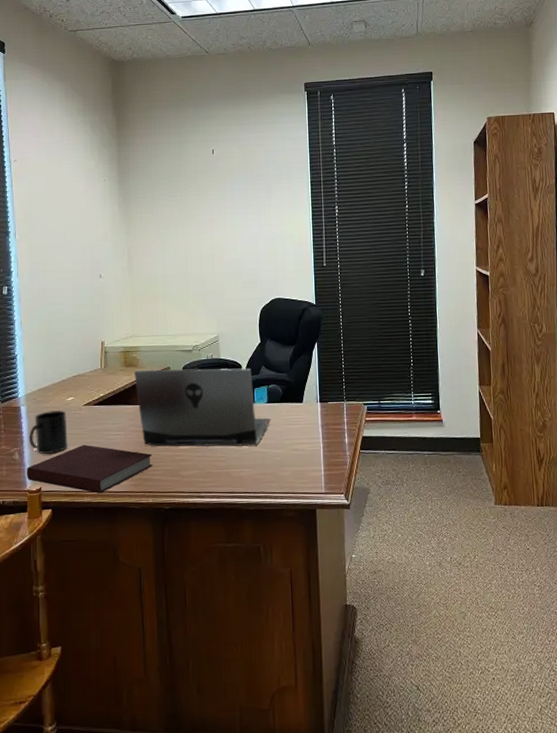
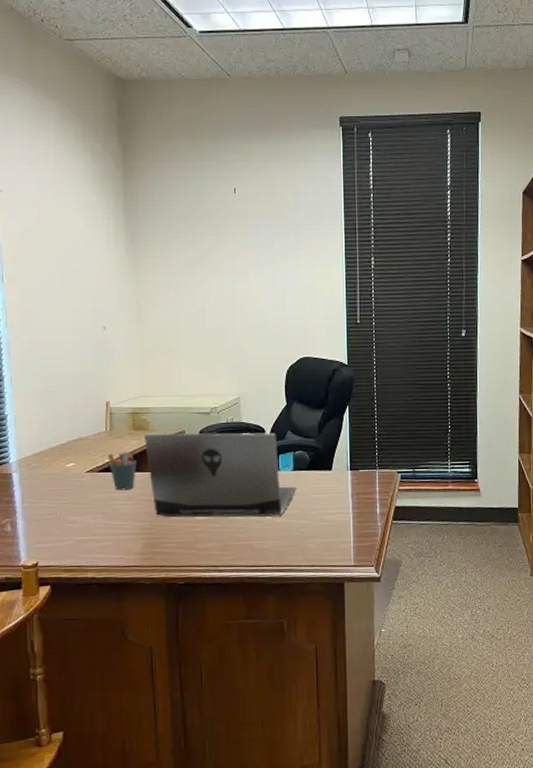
notebook: present [26,444,153,494] -> none [20,515,166,568]
mug: present [29,409,69,454] -> none [23,477,69,526]
pen holder: none [102,387,128,422] -> present [107,452,137,491]

